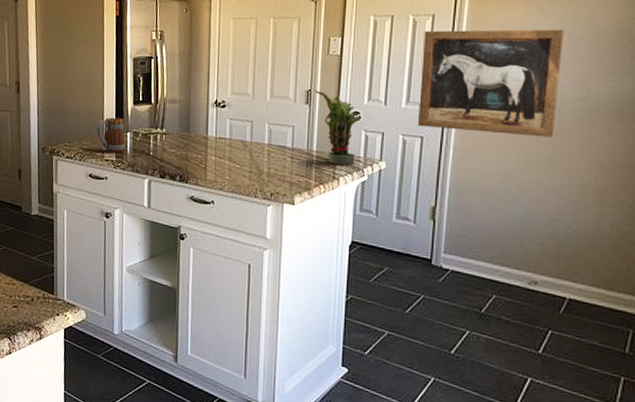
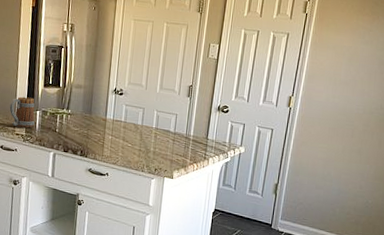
potted plant: present [314,90,360,165] -> none [195,86,228,149]
wall art: present [417,29,564,137] -> none [270,45,376,135]

